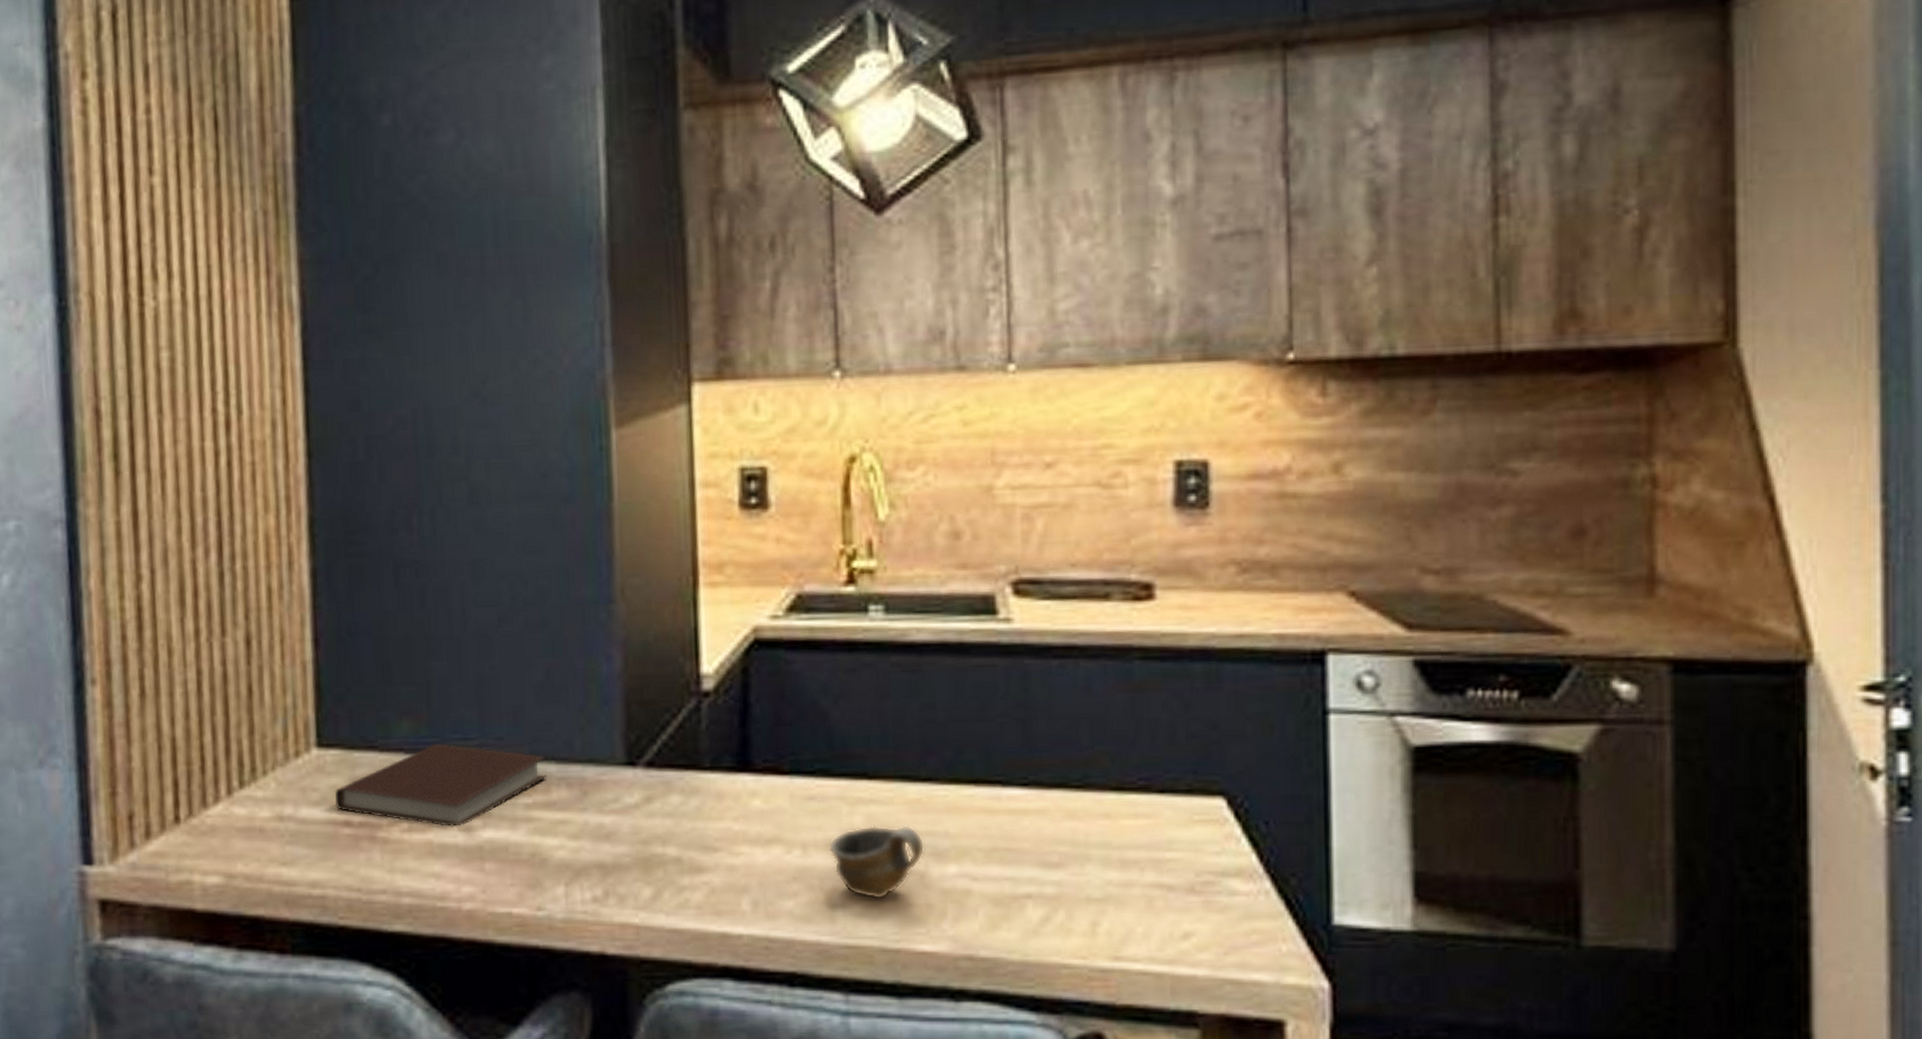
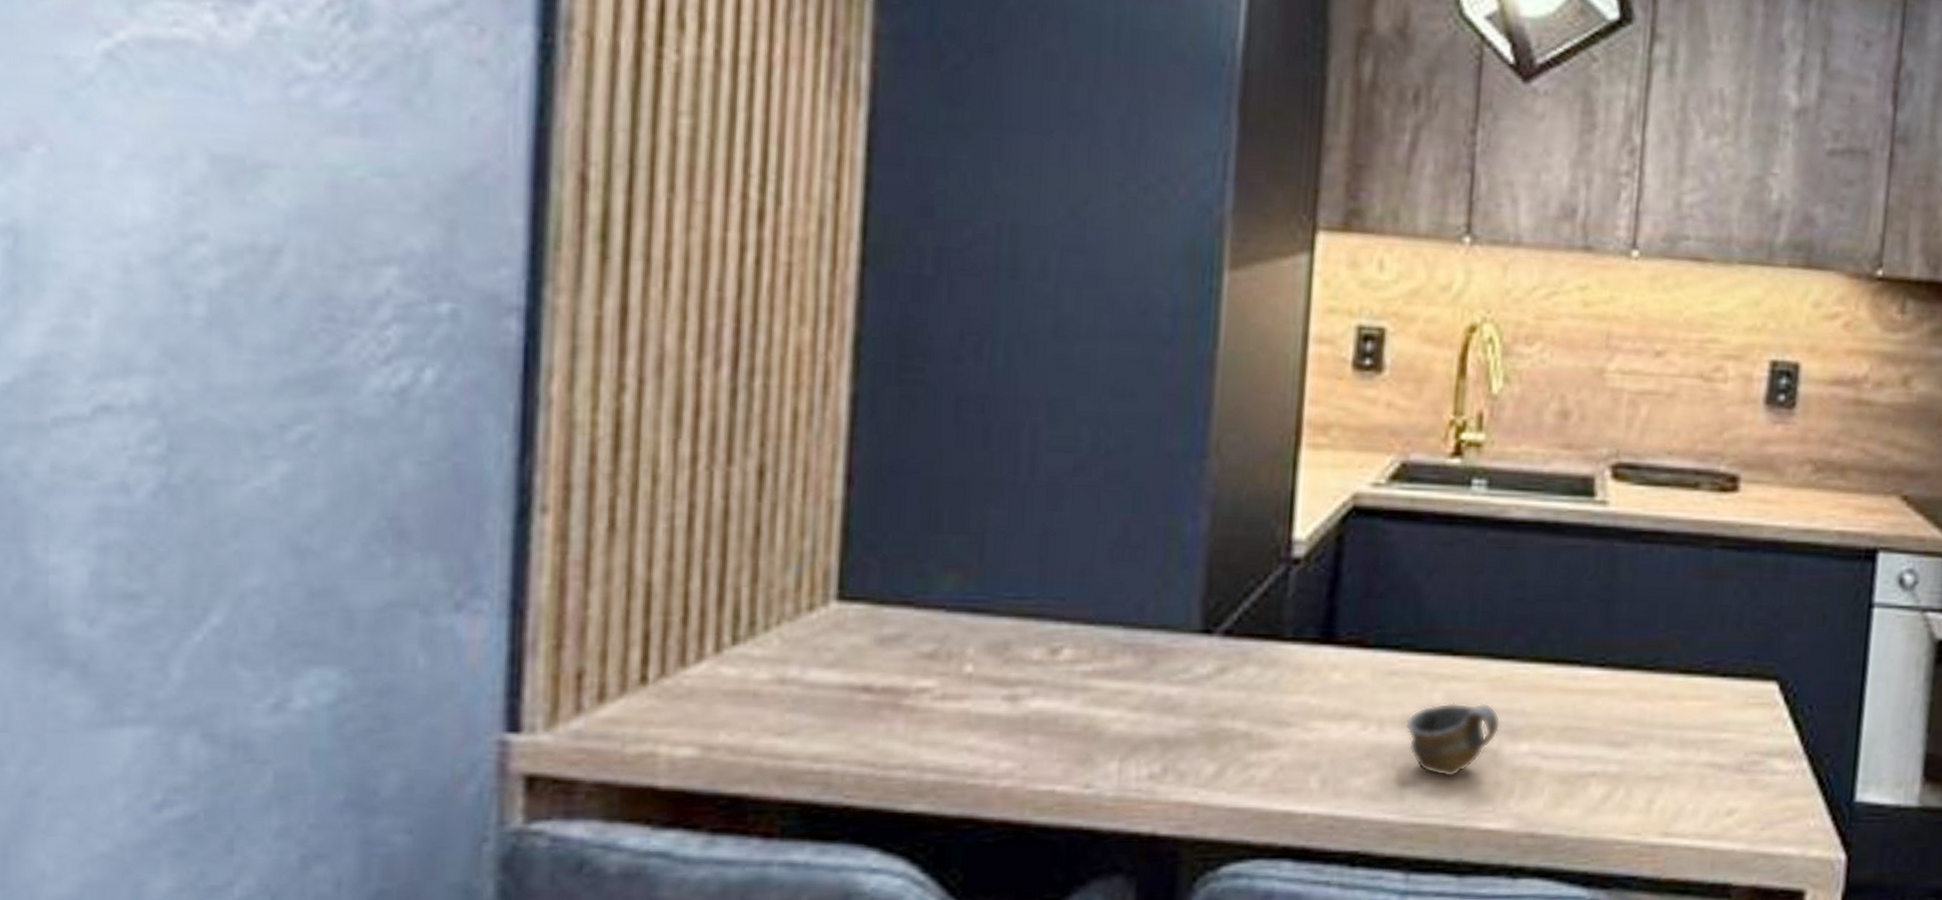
notebook: present [335,744,547,827] -> none [854,602,1113,695]

